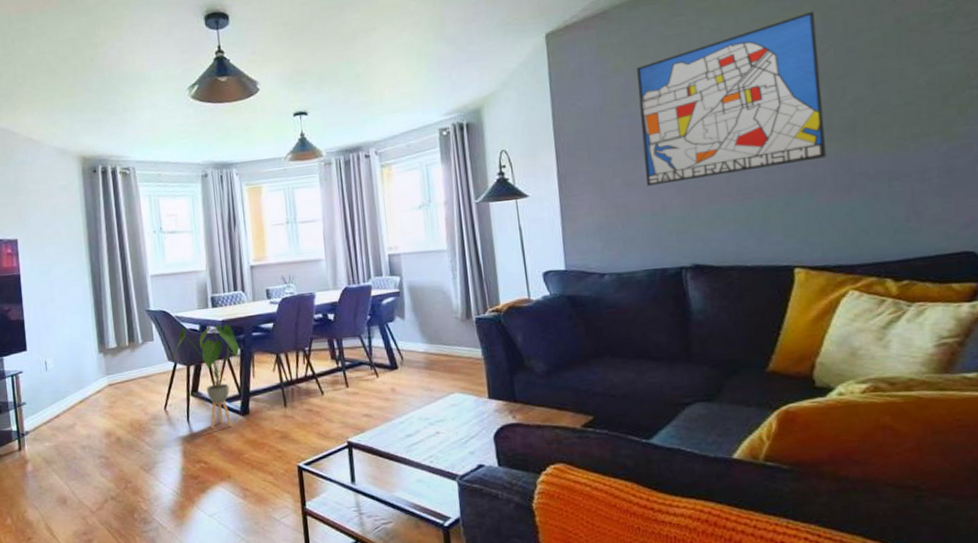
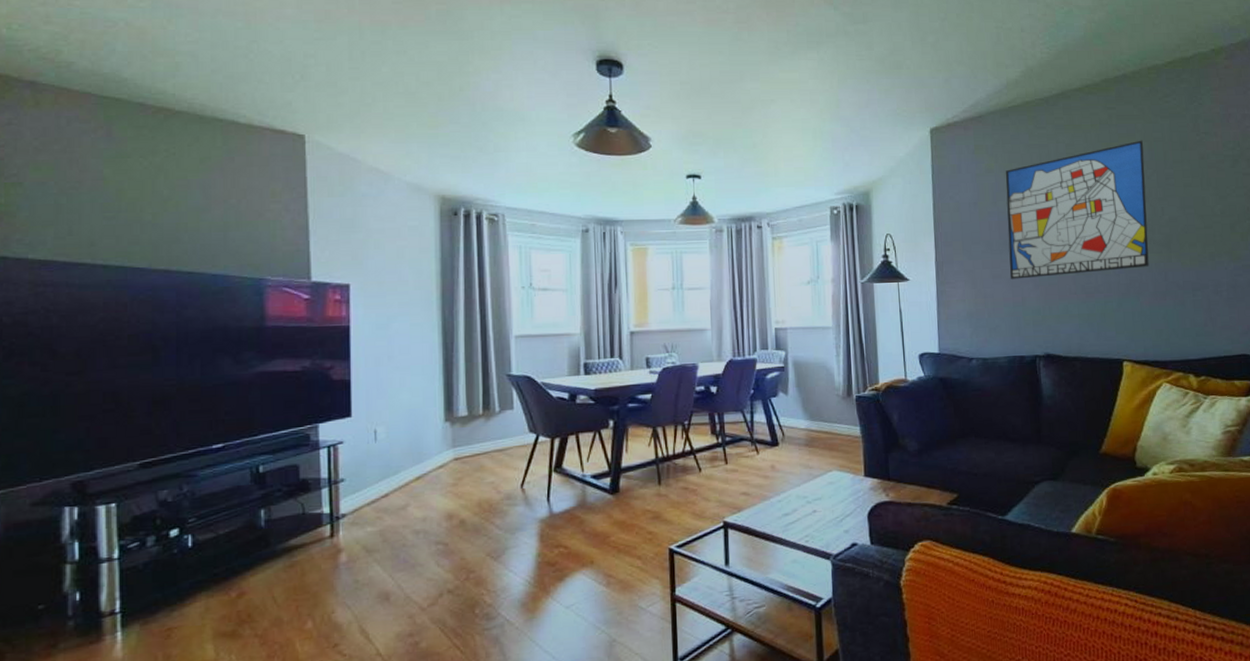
house plant: present [173,321,241,430] -> none [536,390,613,510]

